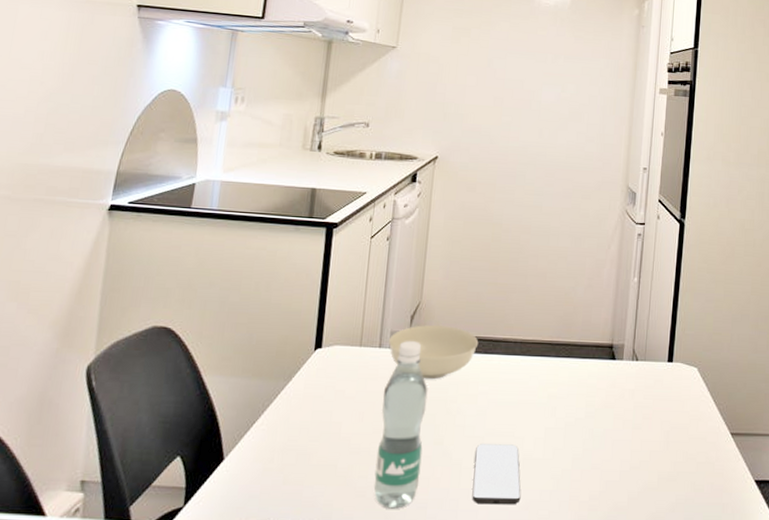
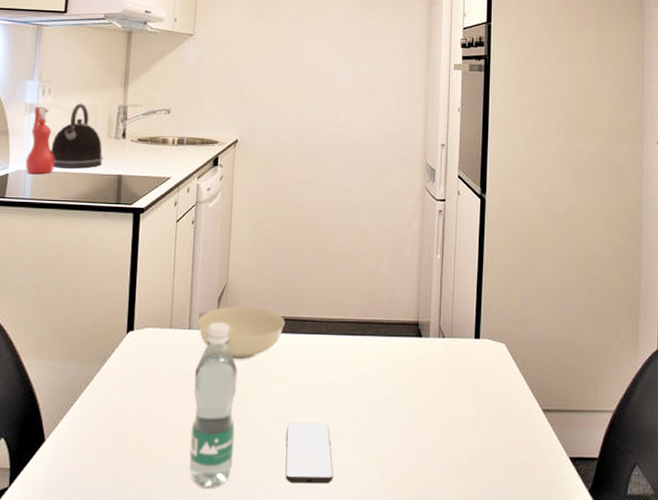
spray bottle: none [213,114,246,185] -> present [25,106,55,174]
kettle: none [242,113,297,180] -> present [51,103,103,169]

